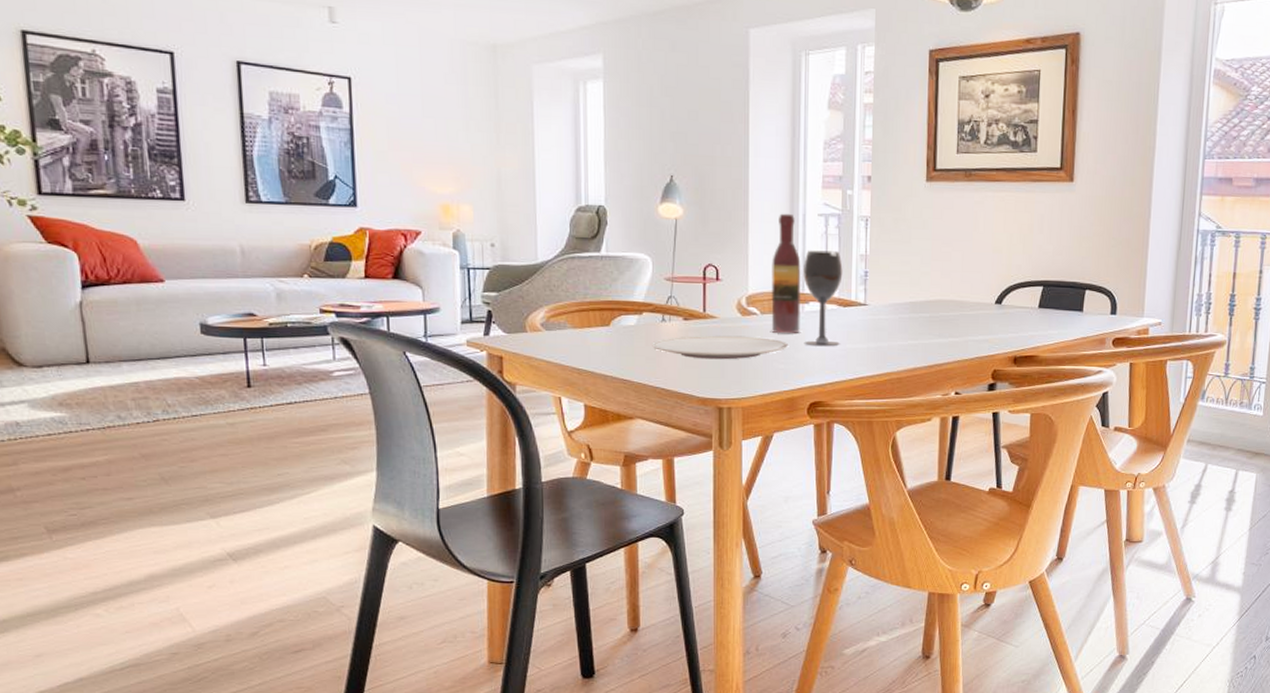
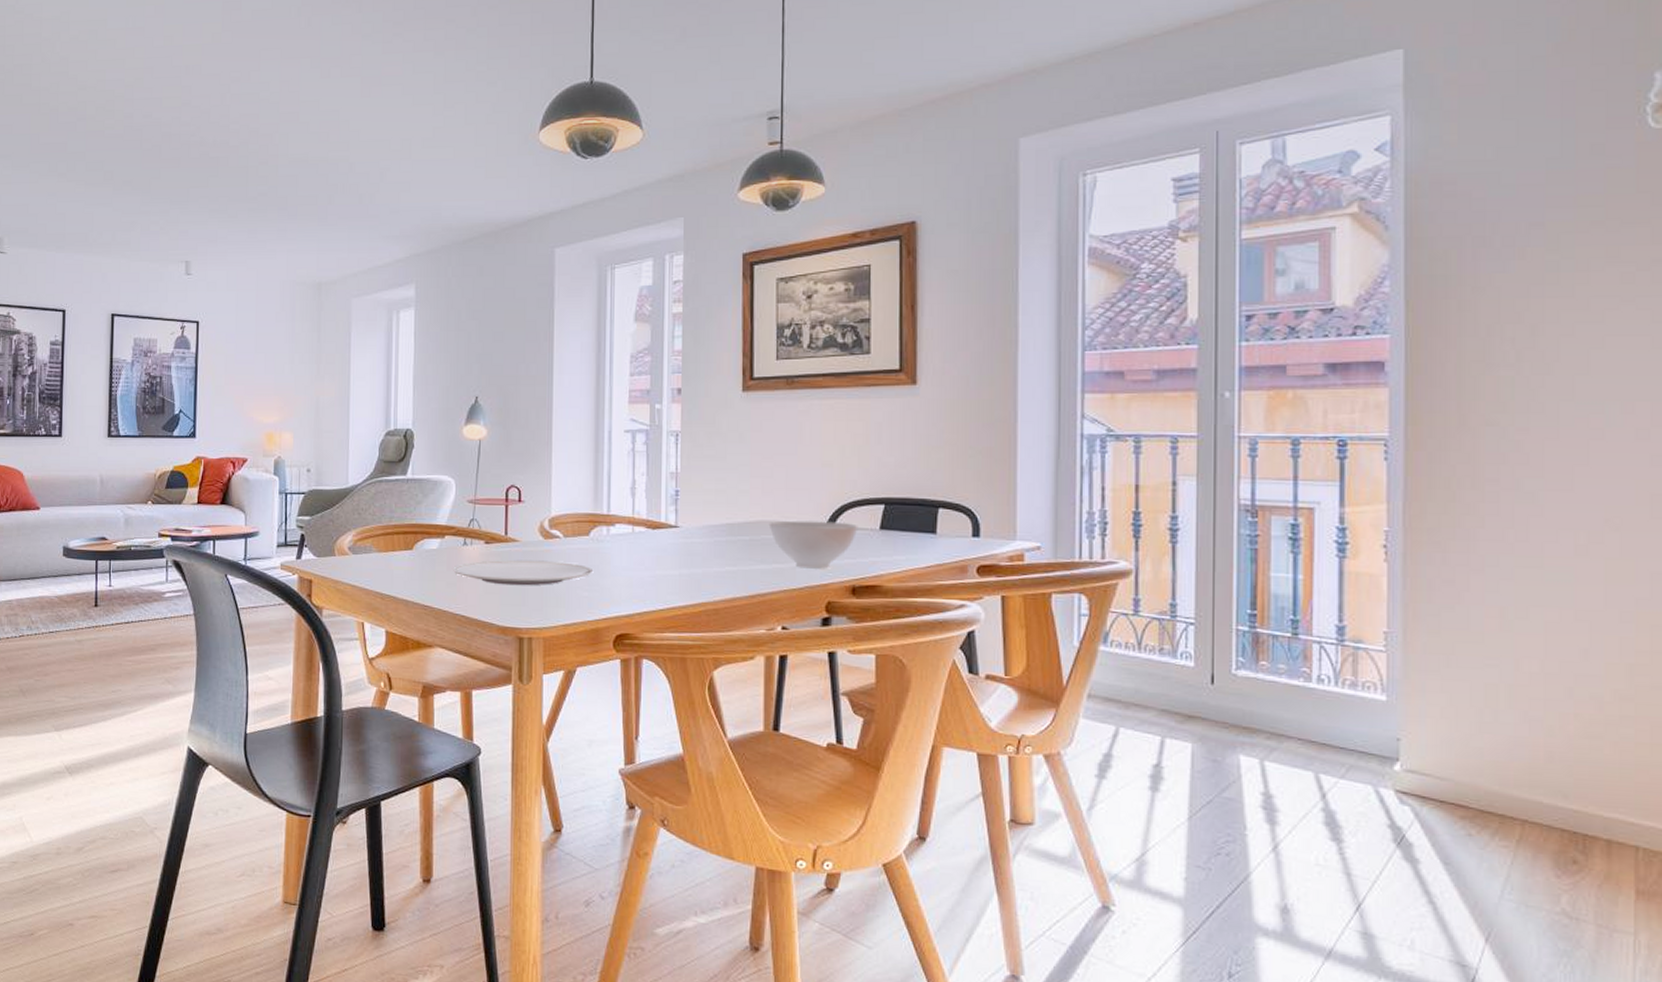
wine bottle: present [771,213,802,334] -> none [574,431,608,559]
wine glass: present [803,250,843,347] -> none [609,469,651,573]
bowl: none [946,299,1021,342] -> present [768,520,858,569]

